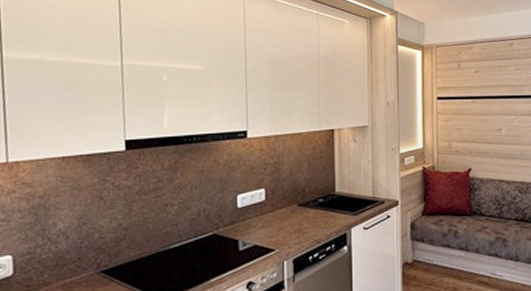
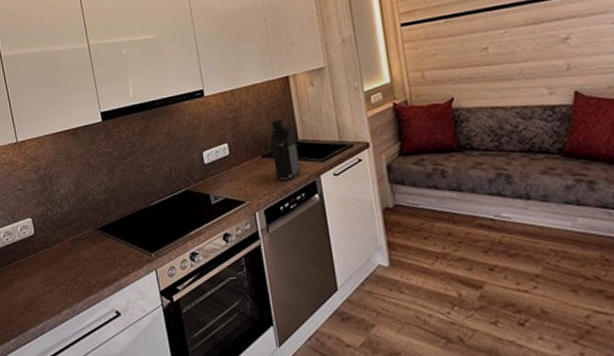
coffee maker: none [308,171,333,231] -> present [270,119,301,180]

